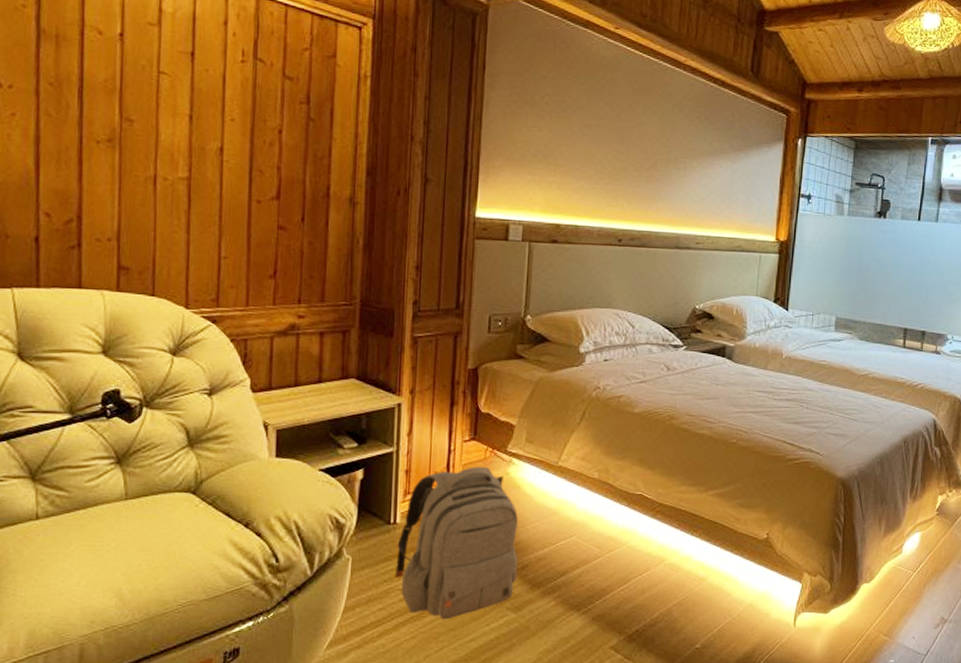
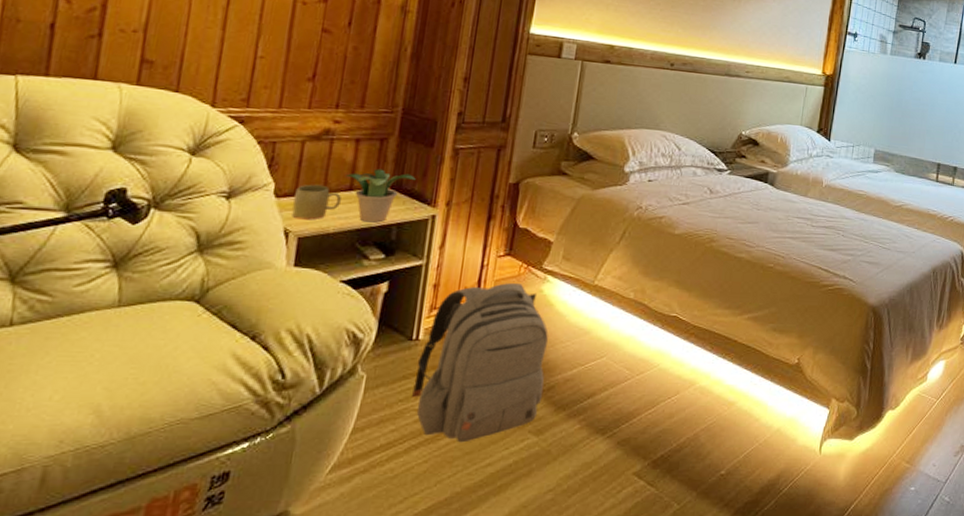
mug: none [268,378,312,413] -> present [292,184,341,220]
potted plant: none [313,360,379,413] -> present [344,168,416,223]

